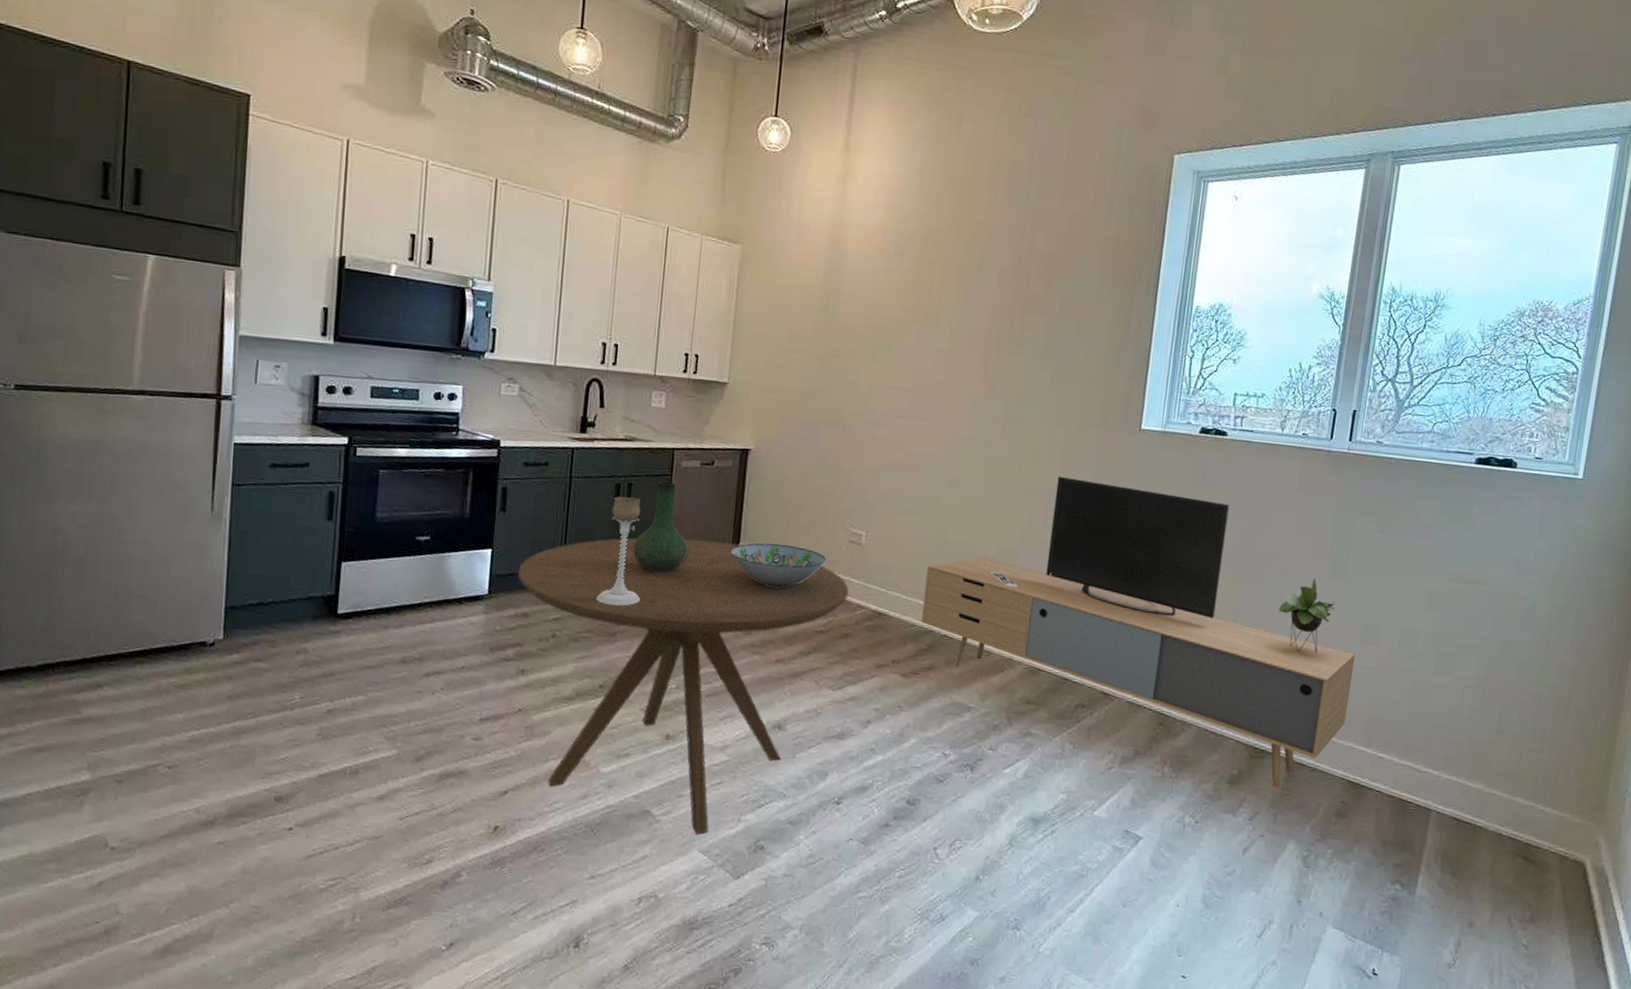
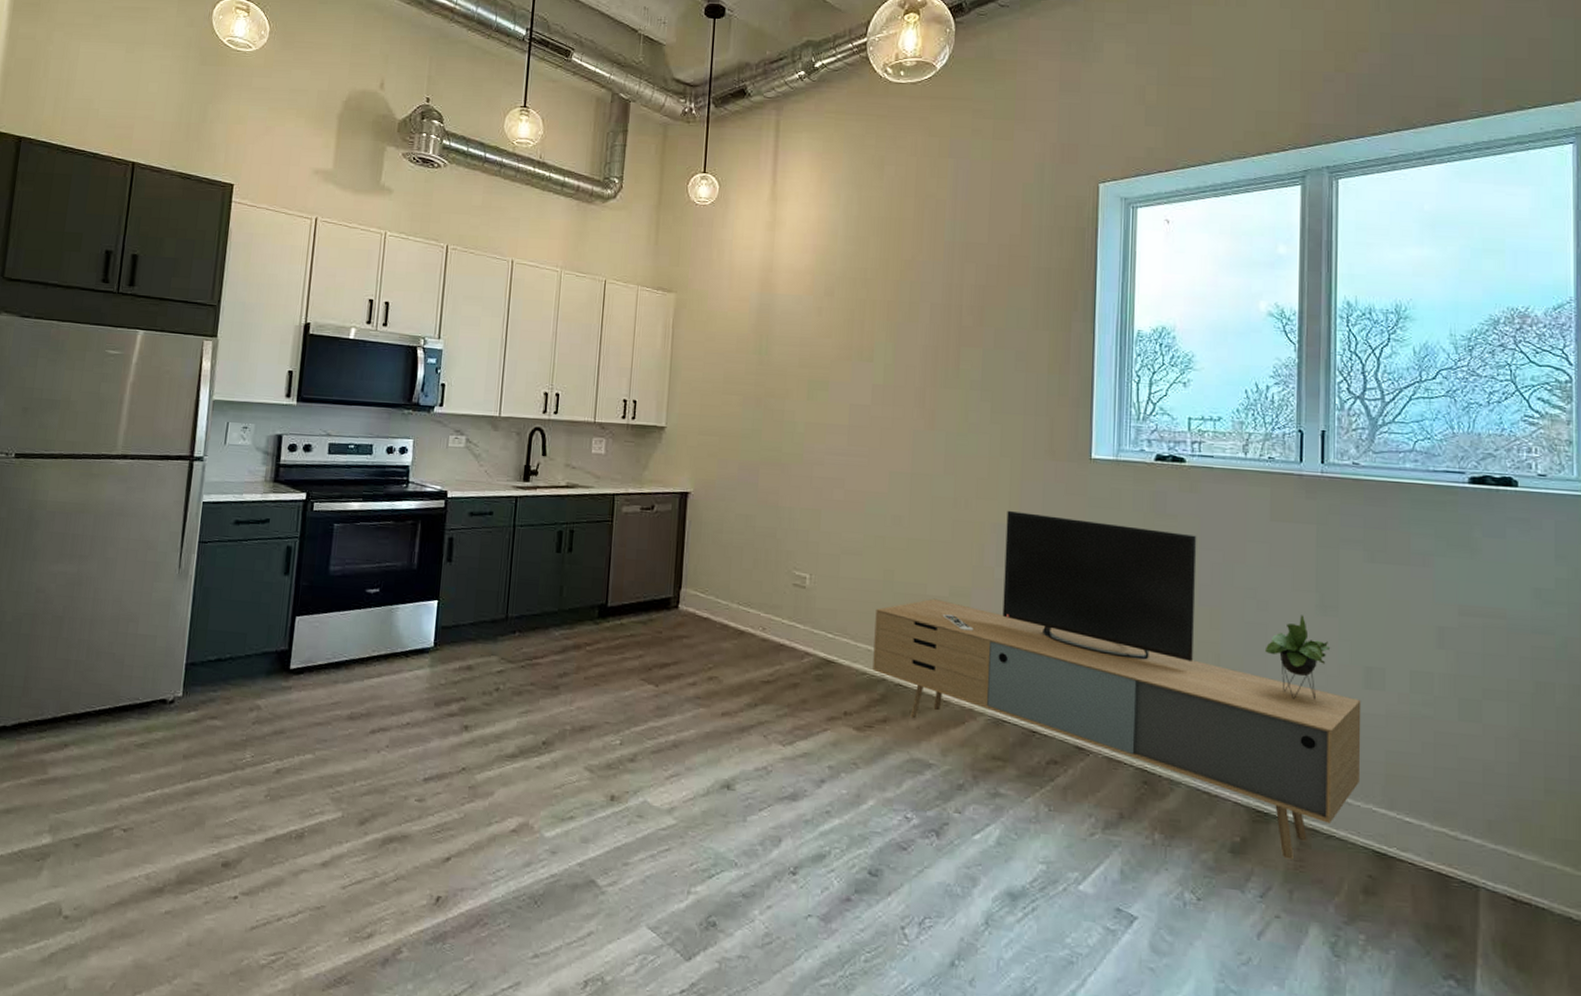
dining table: present [517,537,849,834] -> none [462,585,795,908]
candle holder: present [596,496,641,606] -> none [539,543,584,657]
vase: present [632,481,689,574] -> none [574,527,631,622]
decorative bowl: present [731,543,826,587] -> none [673,588,769,634]

